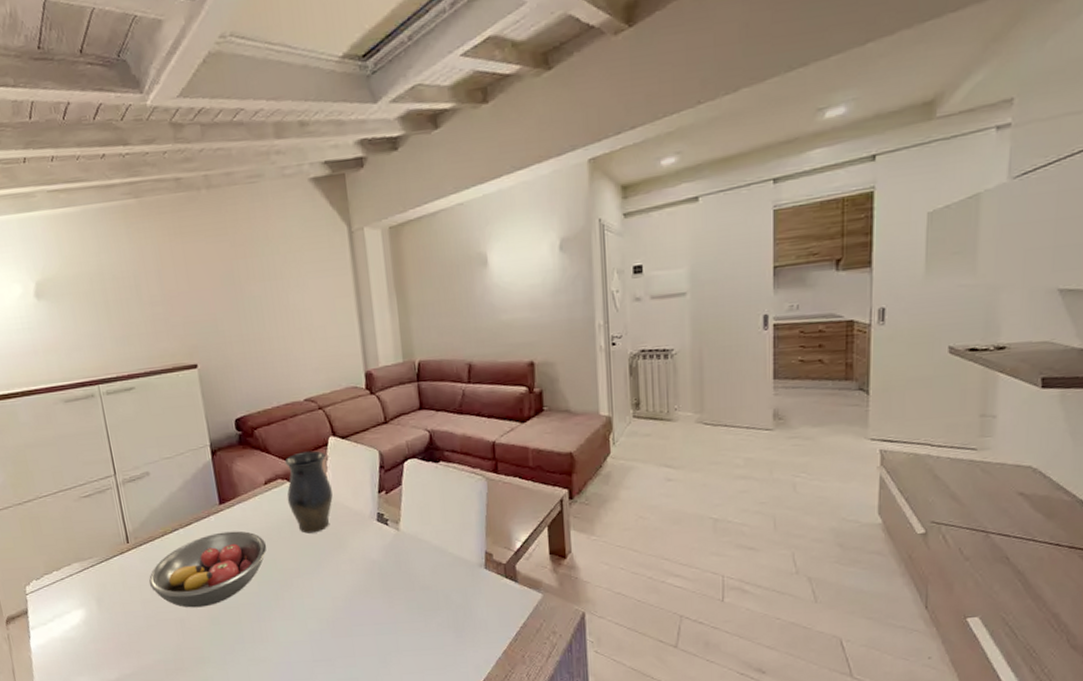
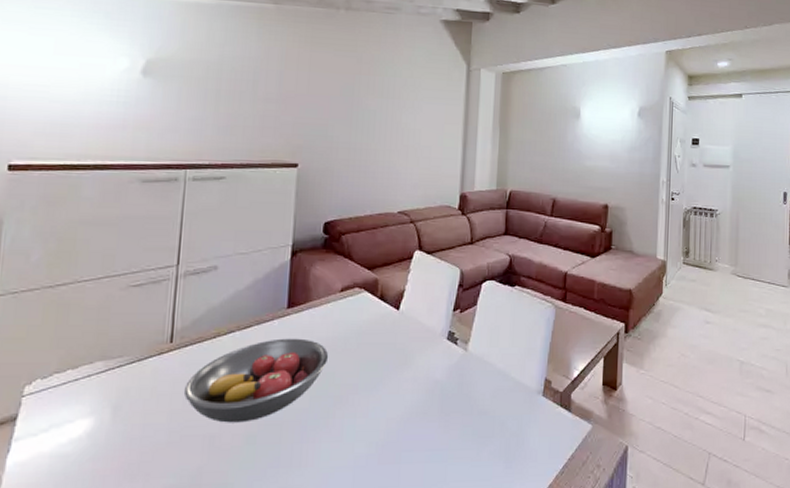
vase: present [284,450,333,534] -> none [360,262,409,347]

